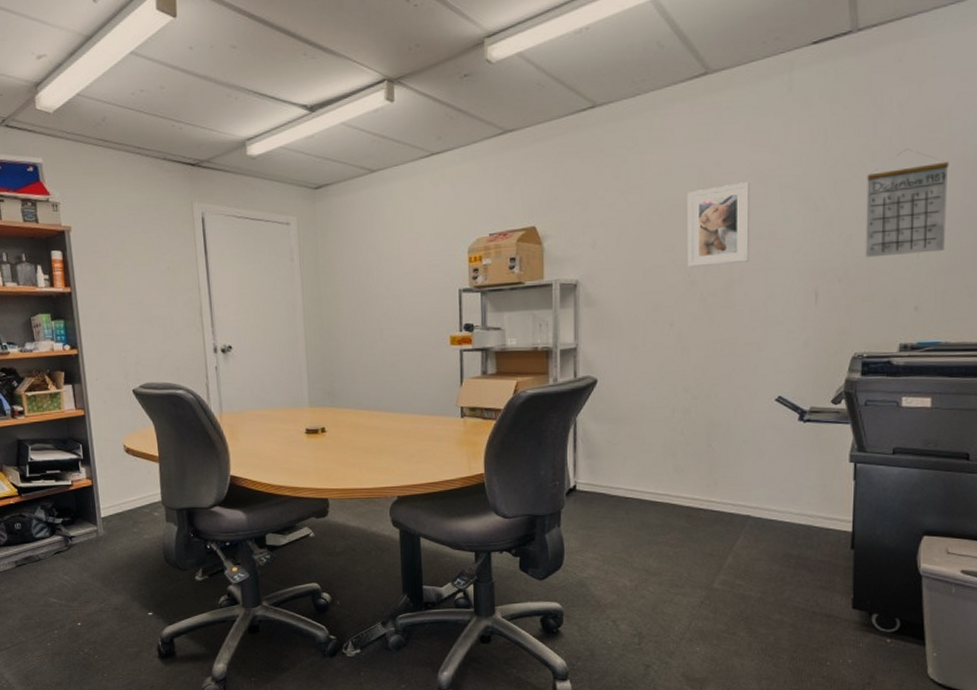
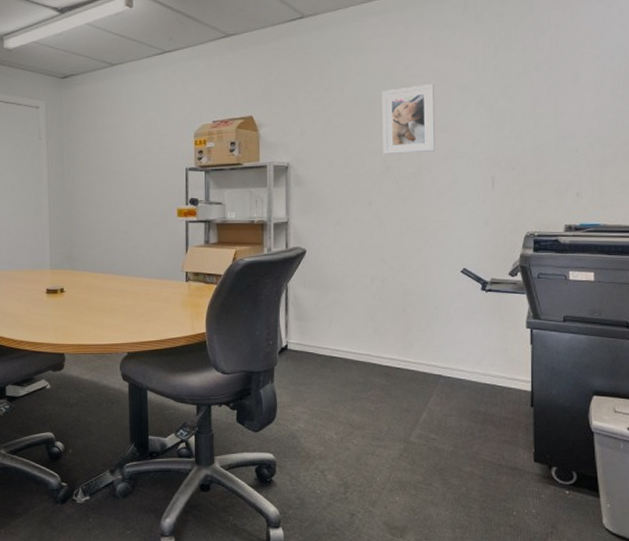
calendar: present [865,149,950,258] -> none [532,61,599,151]

